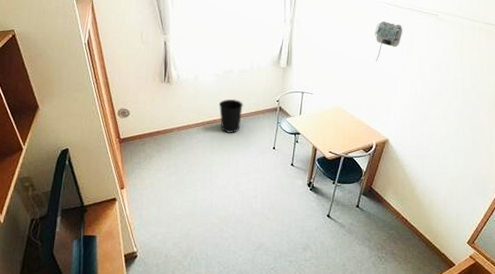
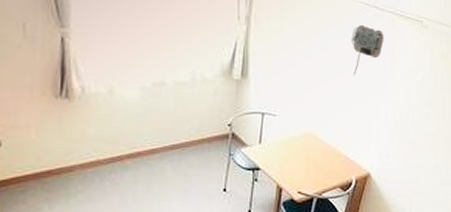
wastebasket: present [218,99,243,133] -> none [144,122,181,171]

